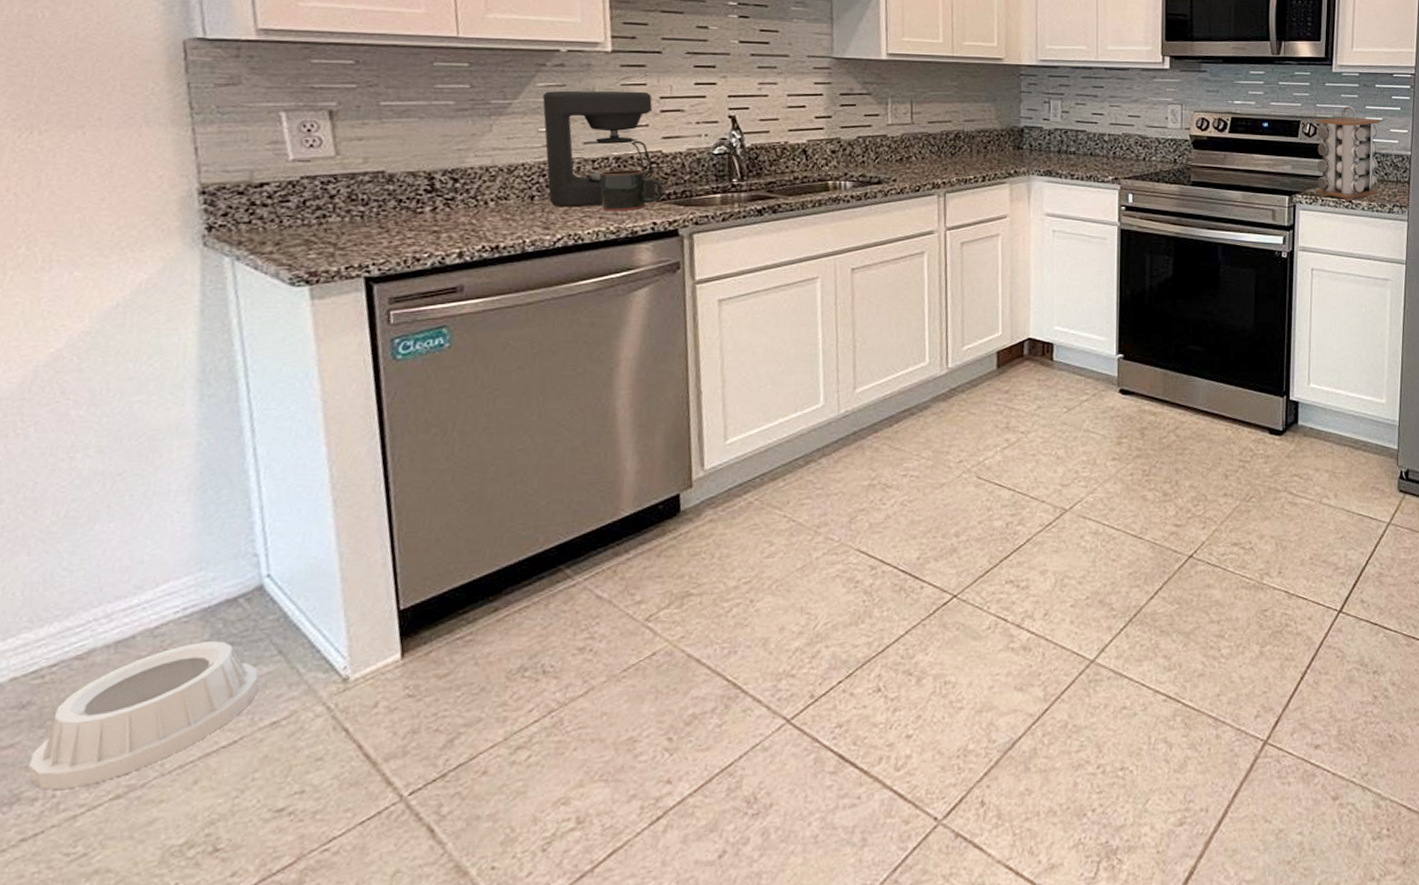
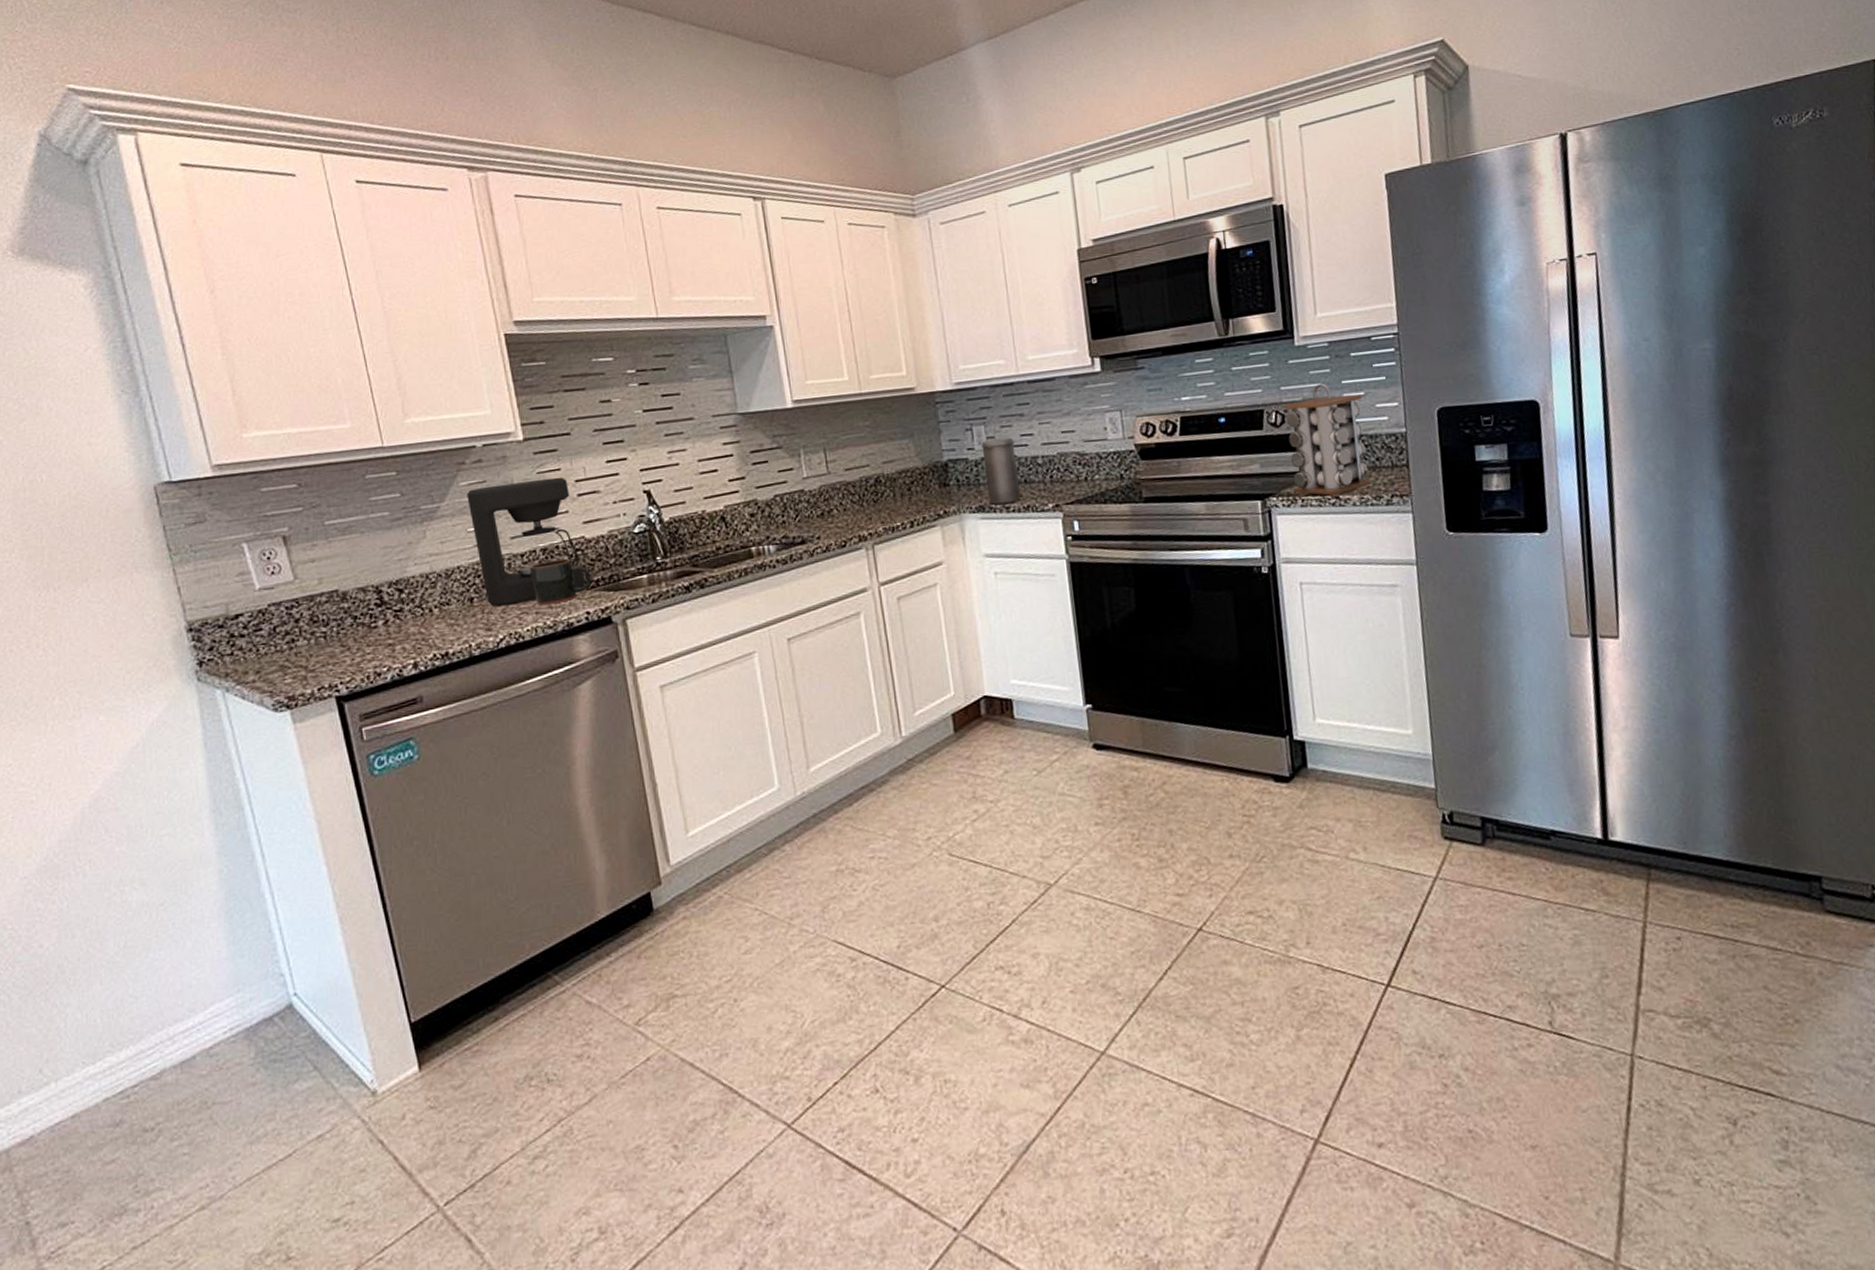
pet bowl: present [28,641,259,791] -> none [129,1058,302,1203]
canister: none [1056,113,1086,172] -> present [981,437,1022,506]

